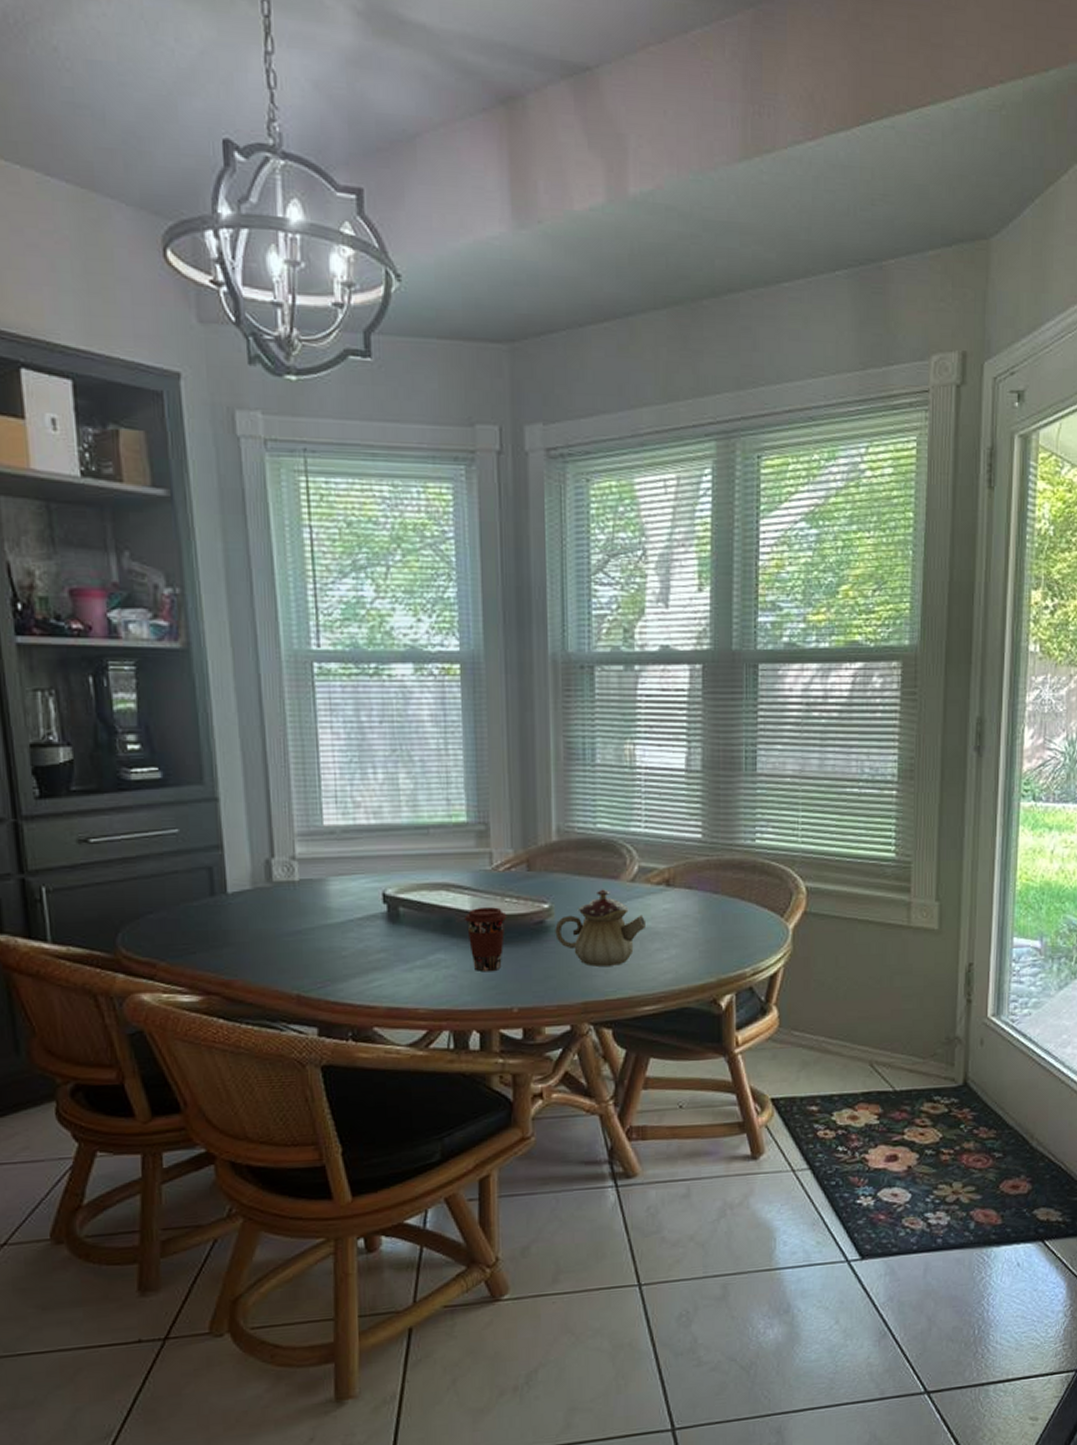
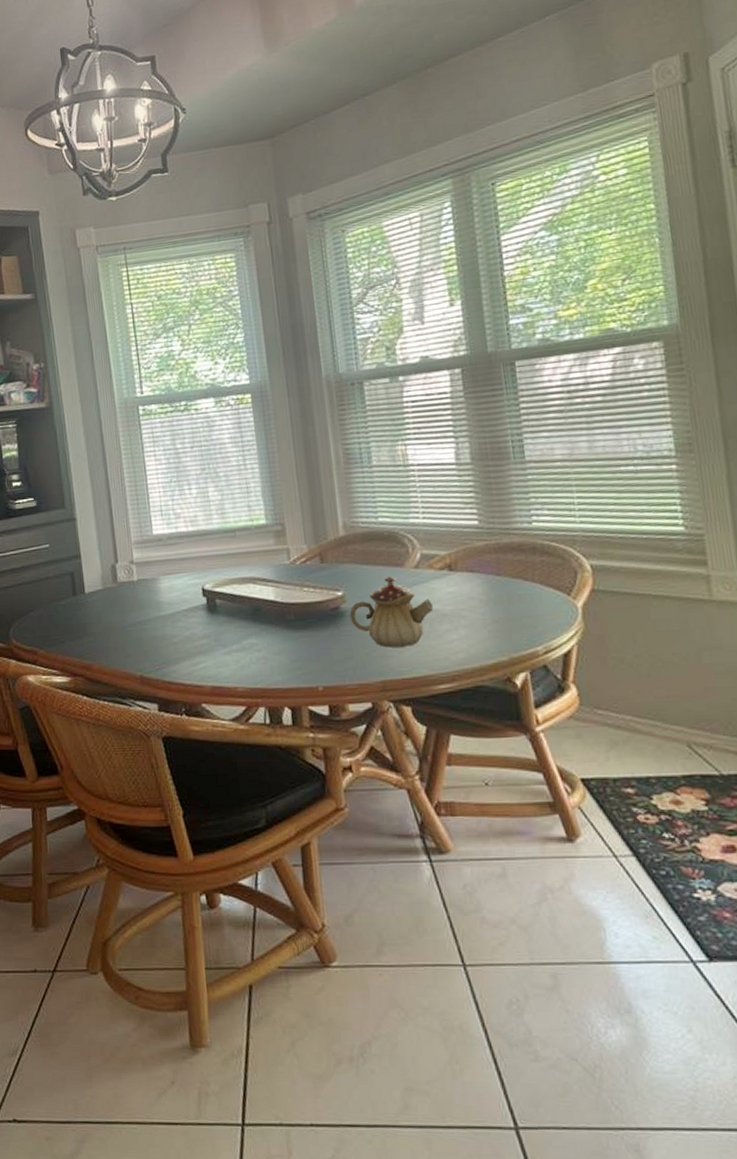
coffee cup: present [465,907,507,972] -> none [270,596,307,655]

